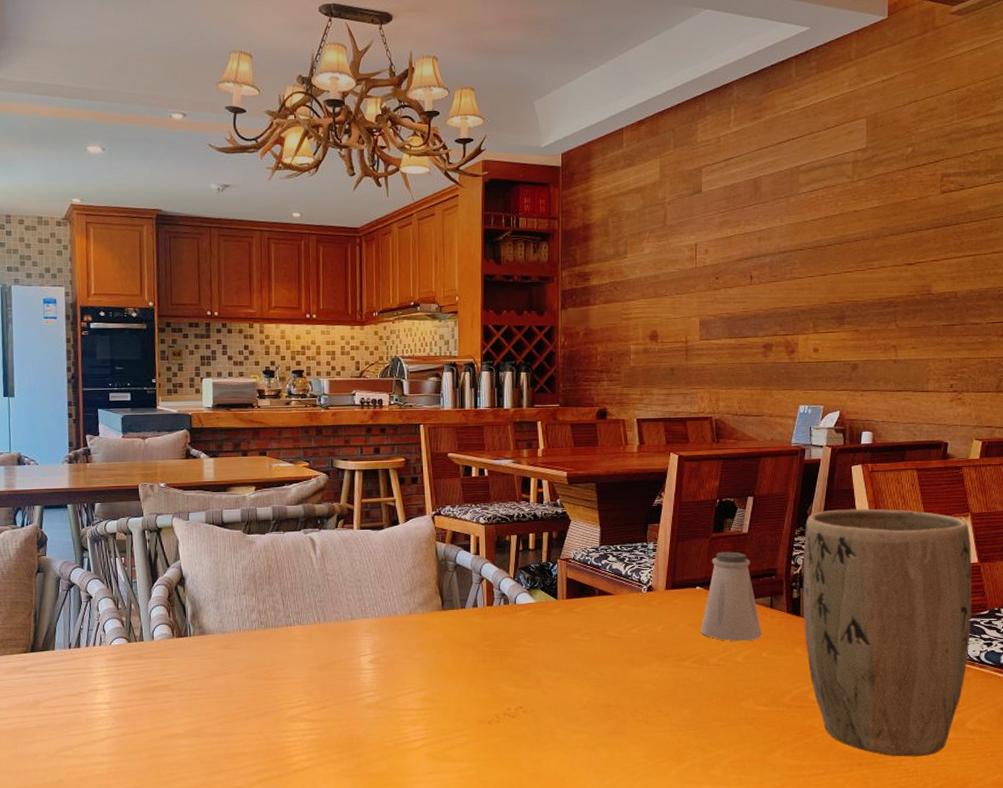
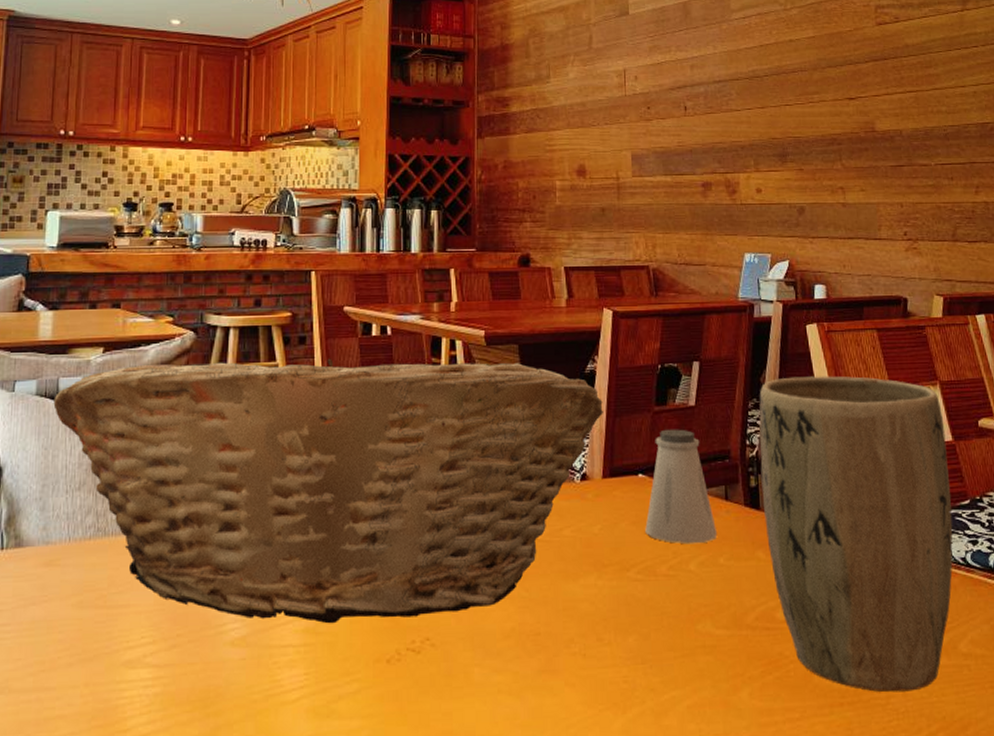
fruit basket: none [219,494,668,695] -> present [53,358,603,624]

